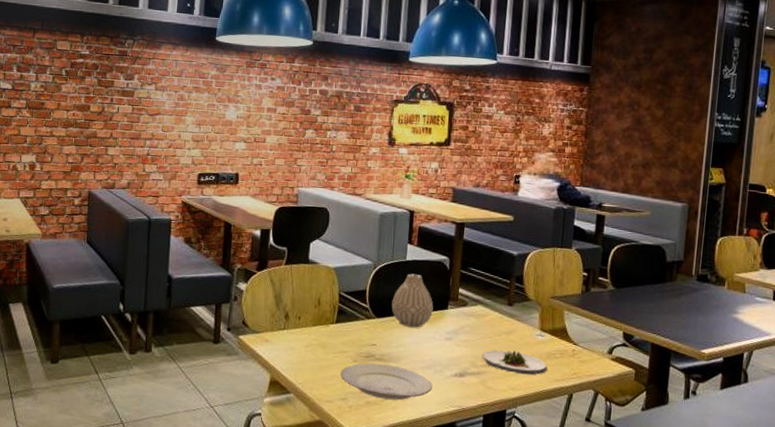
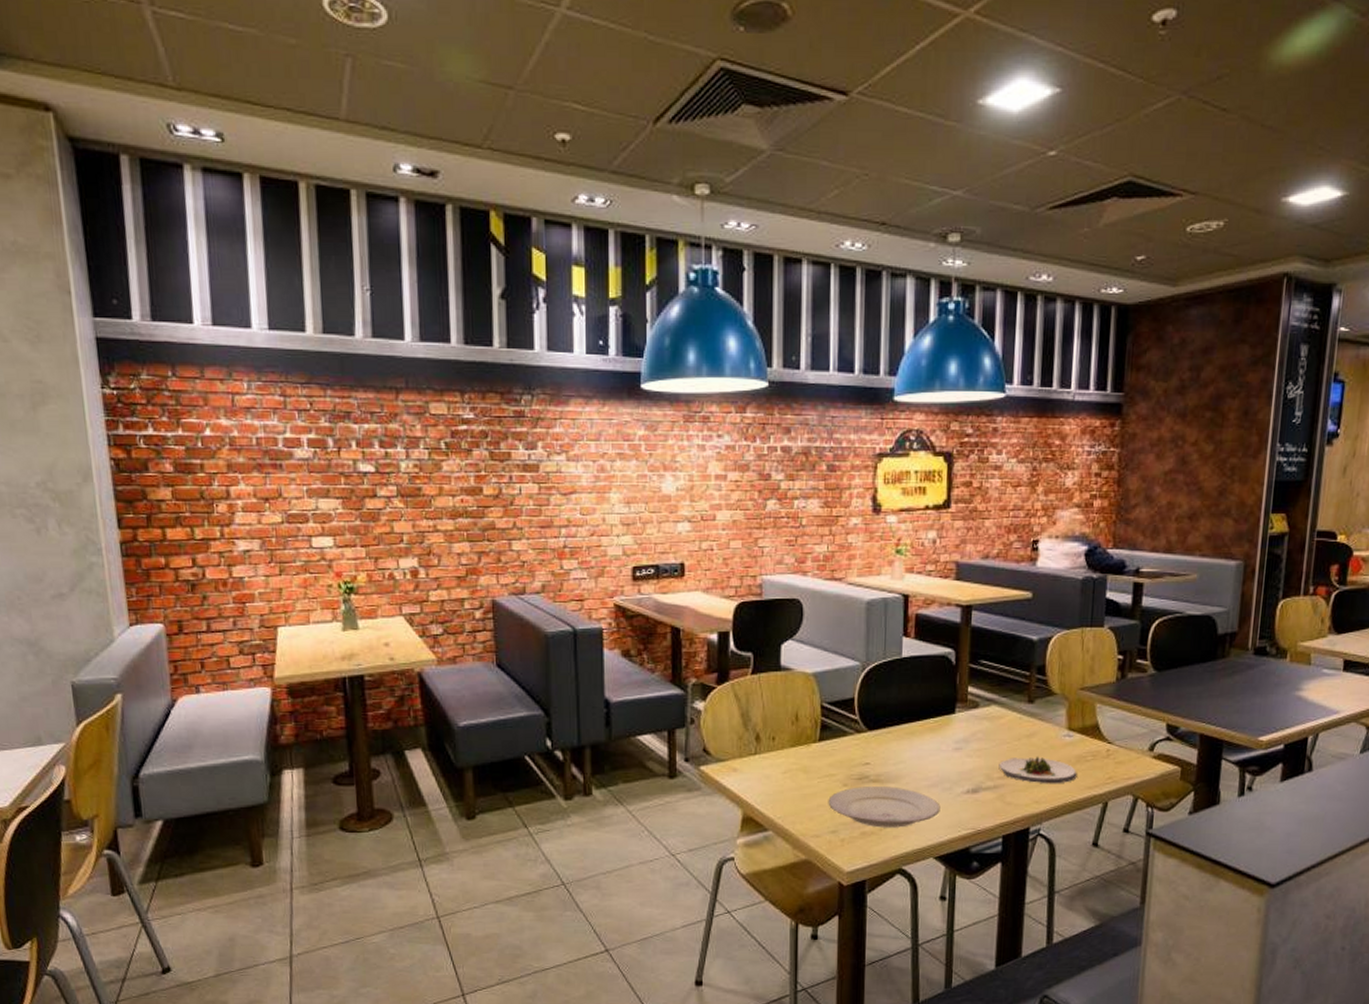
vase: present [391,273,434,328] -> none [886,673,938,739]

